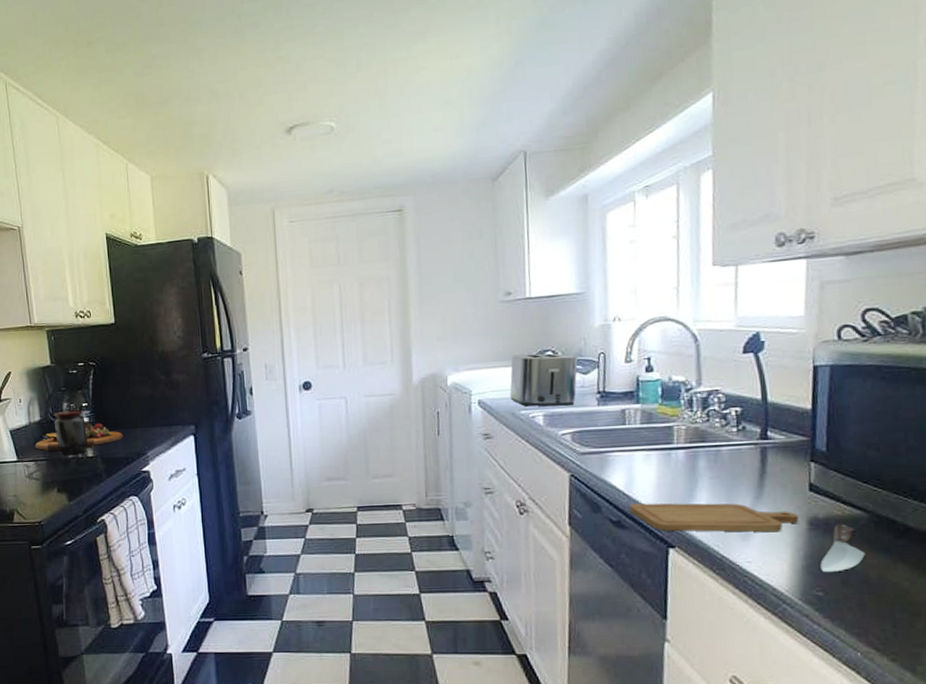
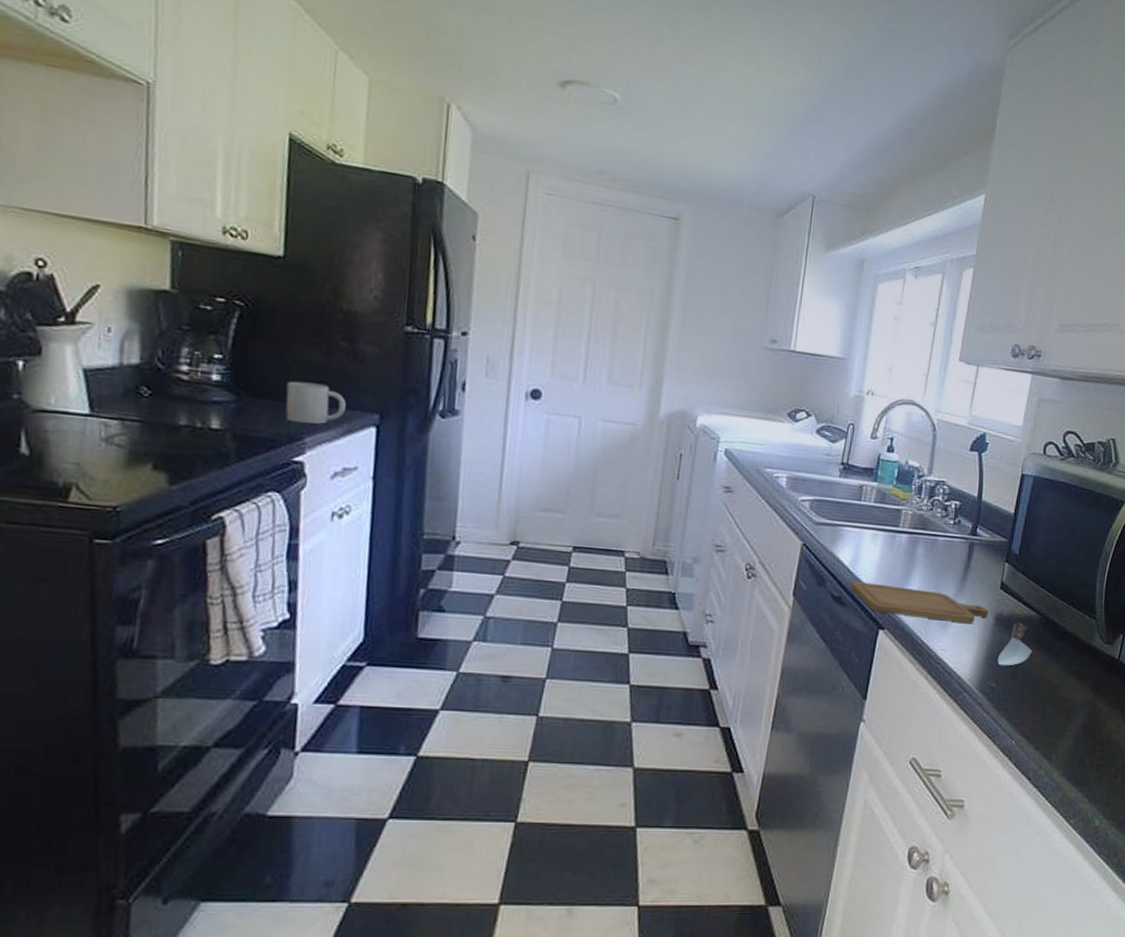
cutting board: present [34,421,124,452] -> none [123,379,273,417]
jar: present [54,409,89,455] -> none [162,357,215,423]
mug: none [130,410,171,443] -> present [285,381,346,425]
toaster: present [509,353,579,407] -> none [757,408,830,472]

